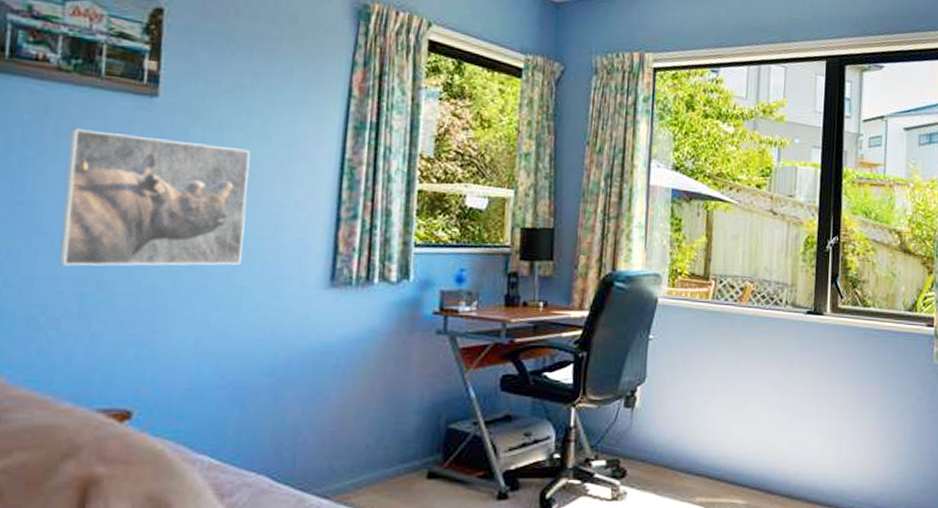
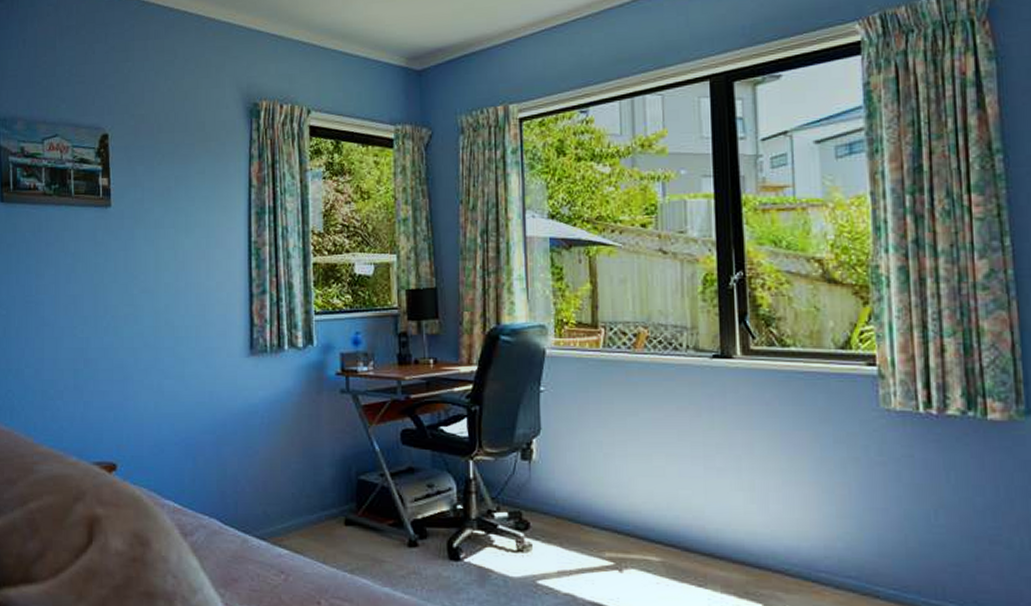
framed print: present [58,128,251,266] -> none [56,239,181,349]

